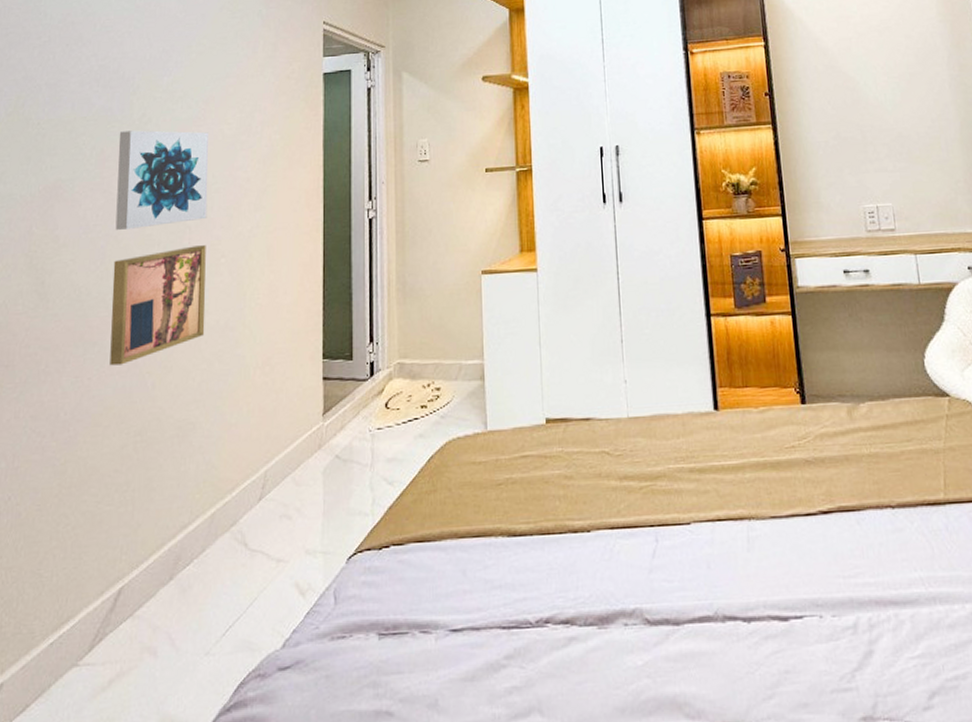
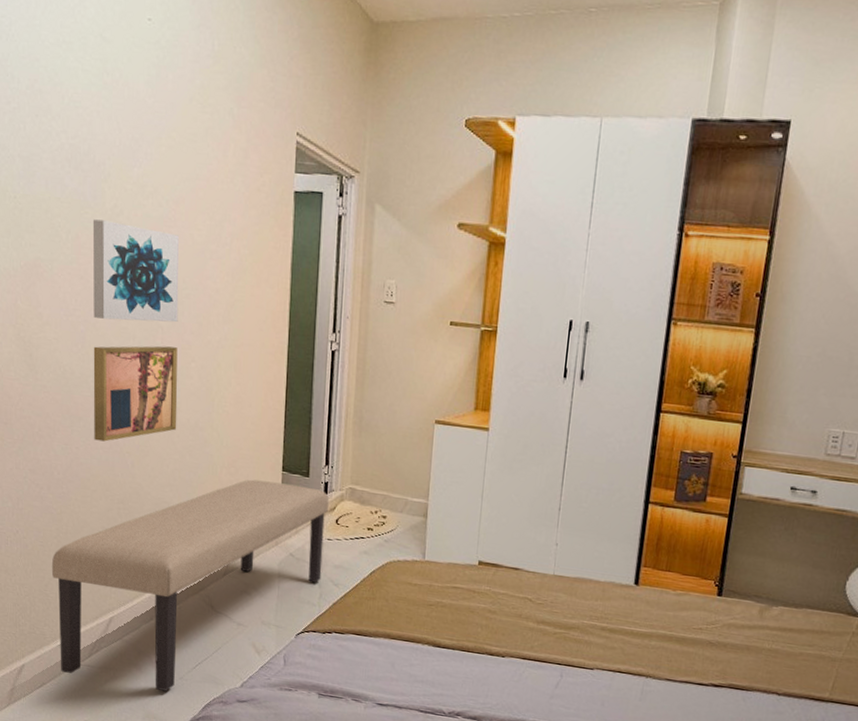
bench: none [48,371,375,682] -> present [51,479,329,691]

